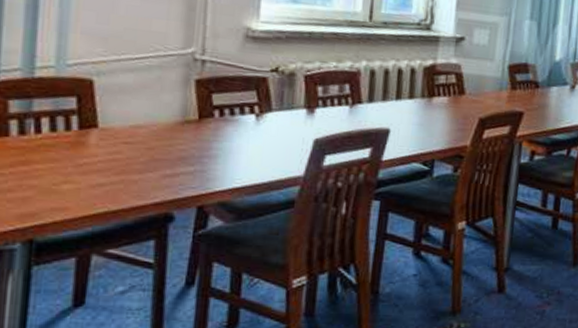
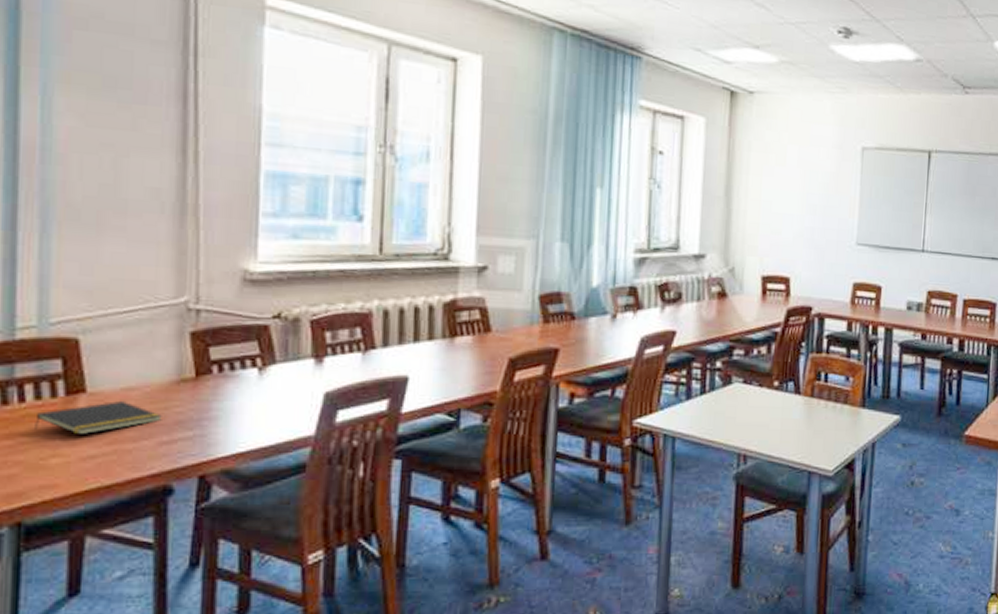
notepad: none [49,137,167,166] -> present [35,401,162,435]

